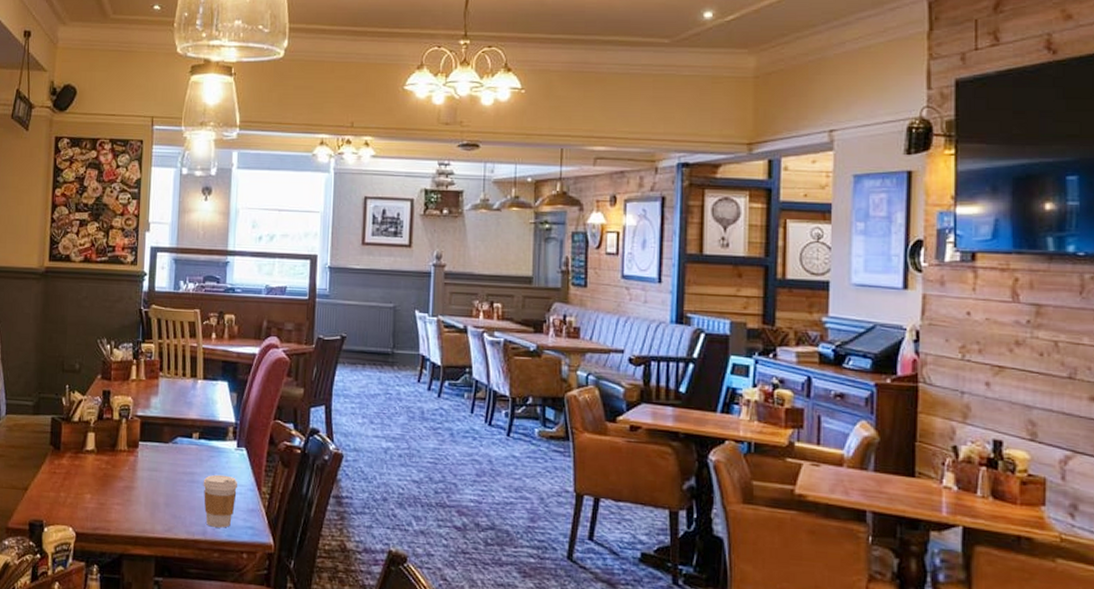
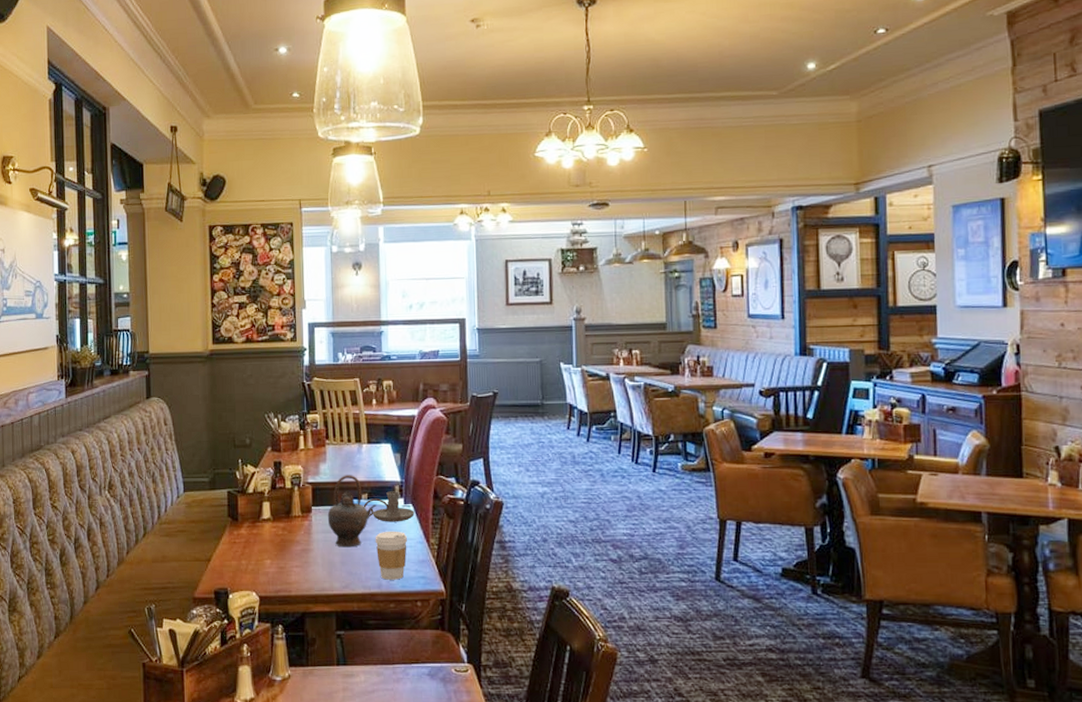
teapot: none [154,411,208,489] -> present [327,475,377,548]
candle holder: none [193,432,247,467] -> present [363,491,414,522]

